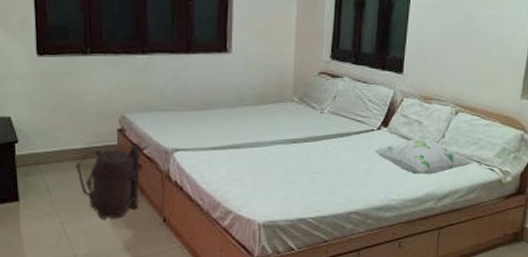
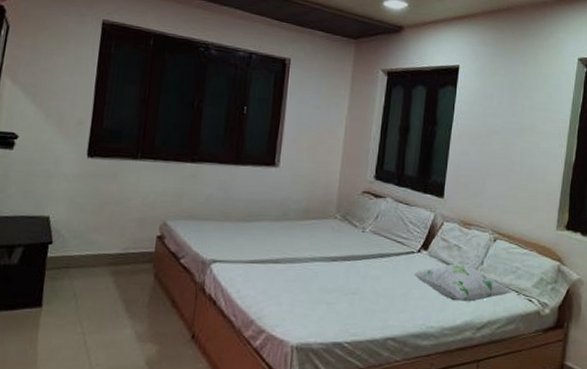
backpack: present [76,145,143,220] -> none [108,253,178,333]

